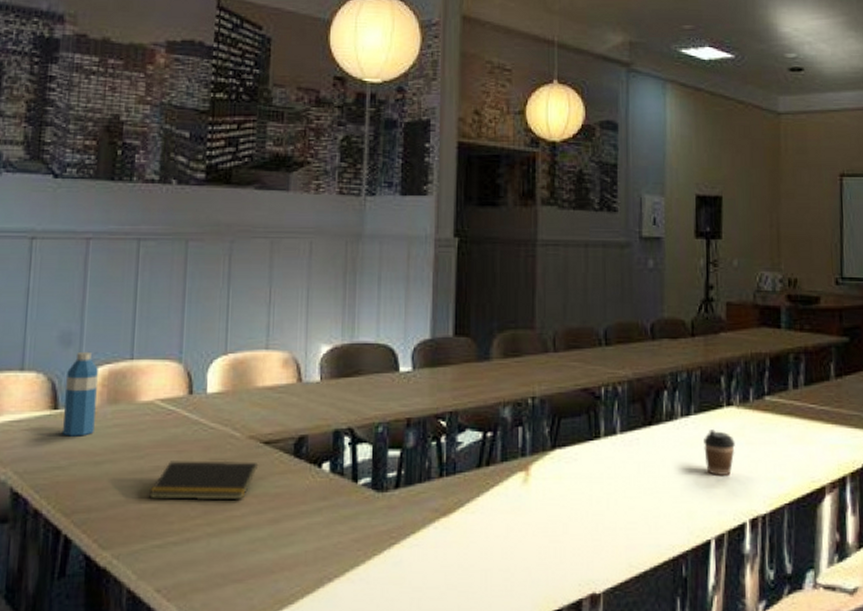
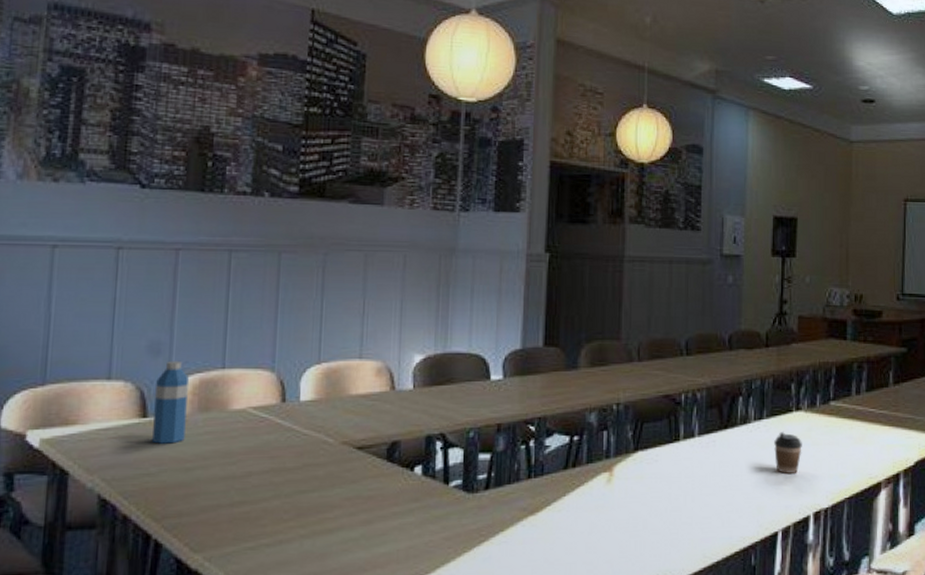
notepad: present [149,460,259,501] -> none [241,465,352,504]

